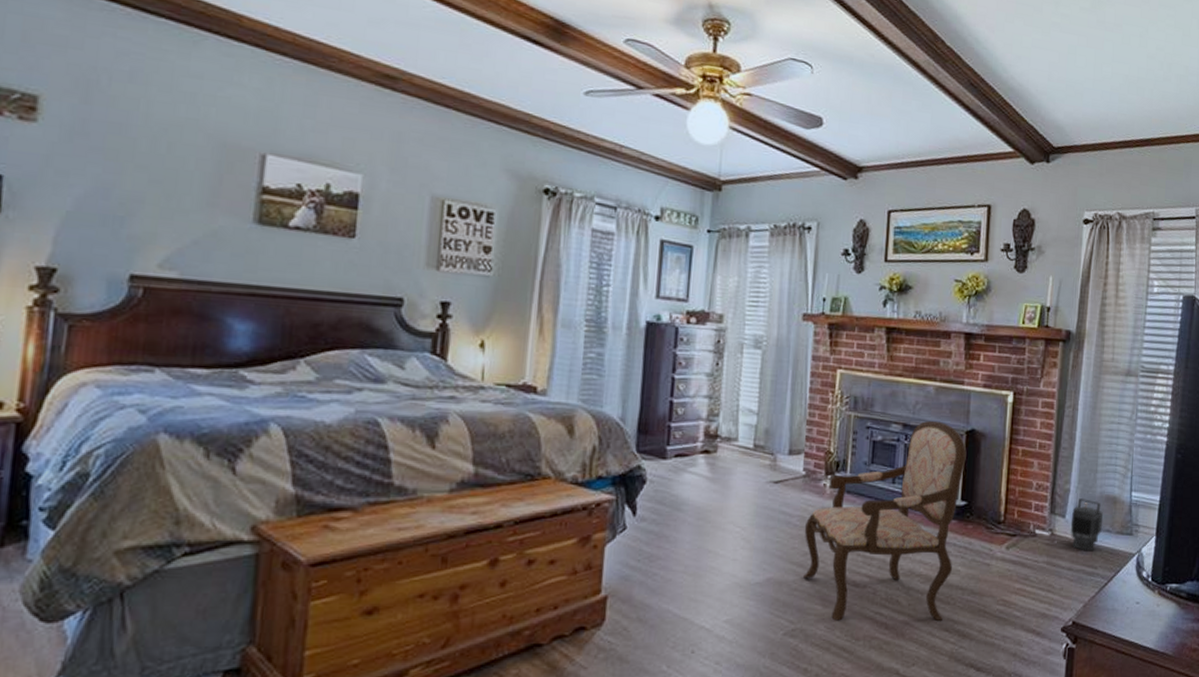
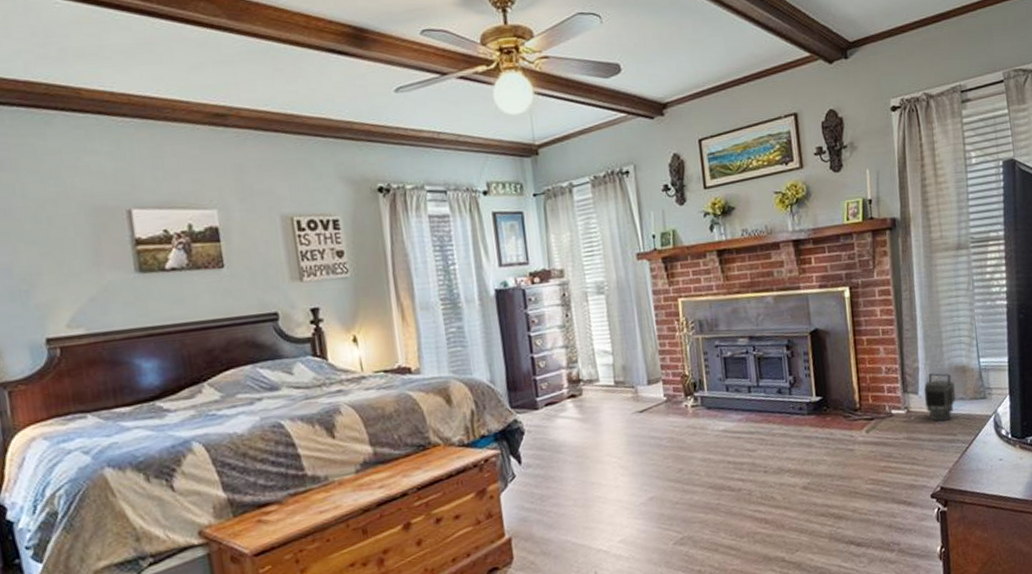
armchair: present [803,420,967,621] -> none [674,328,819,524]

